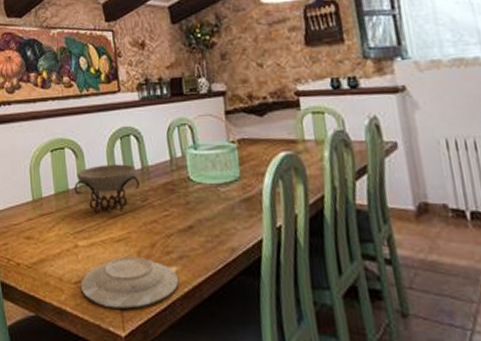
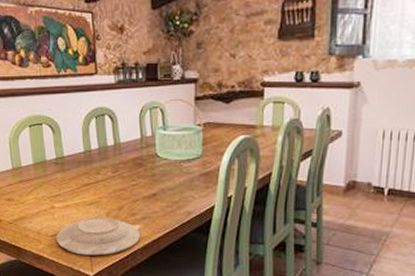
decorative bowl: present [74,164,140,214] -> none [51,140,112,182]

